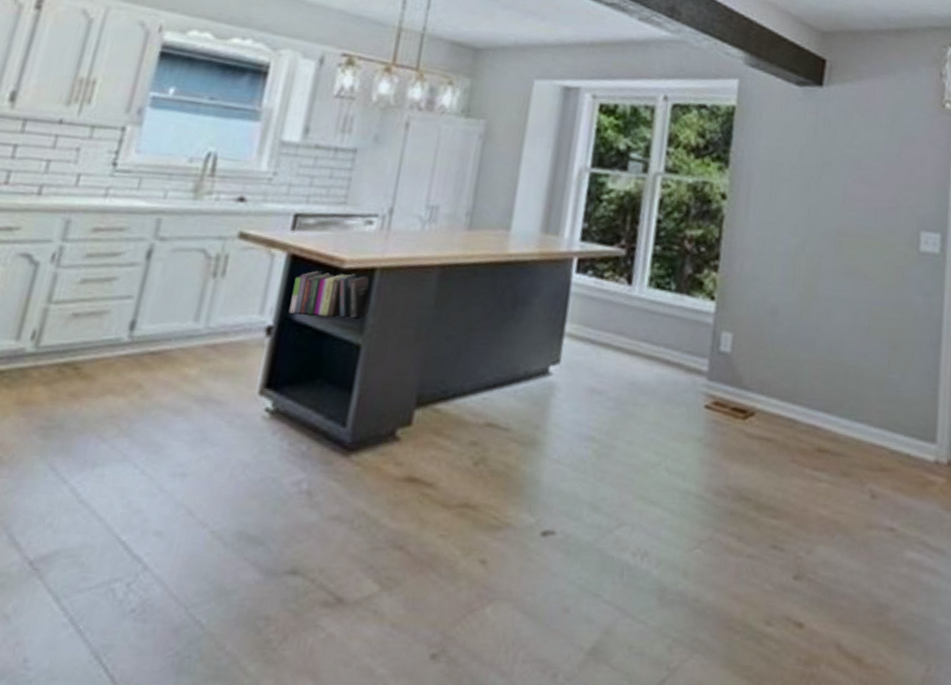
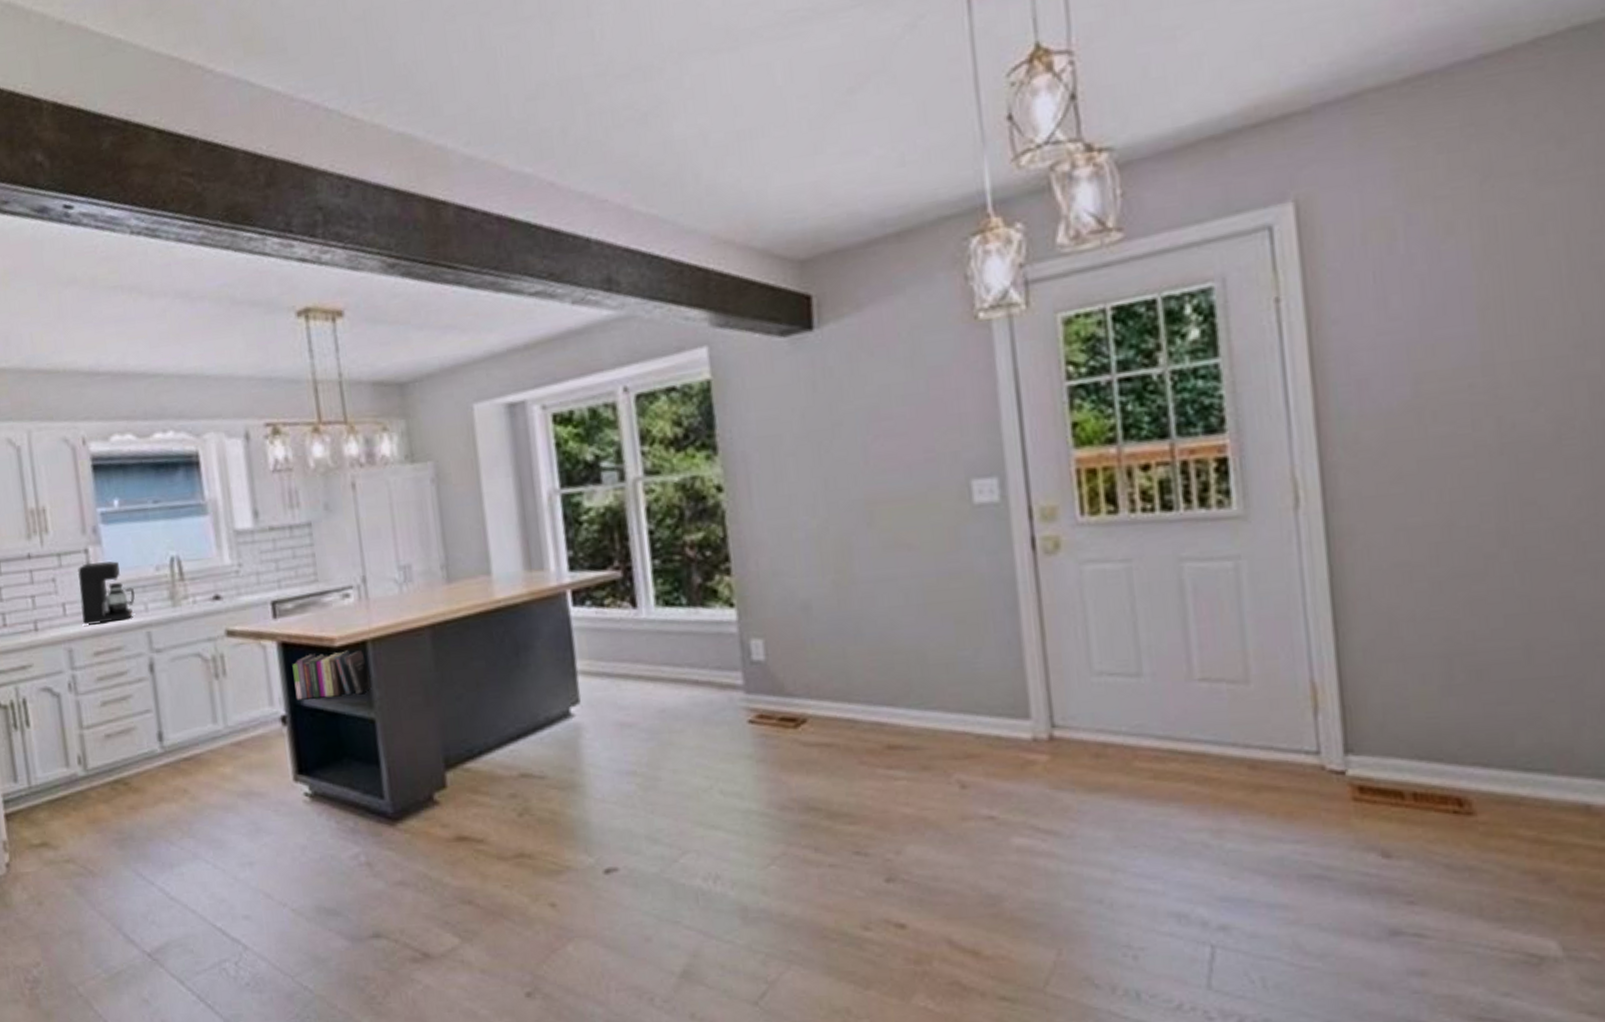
coffee maker: none [92,141,159,203] -> present [77,561,135,625]

